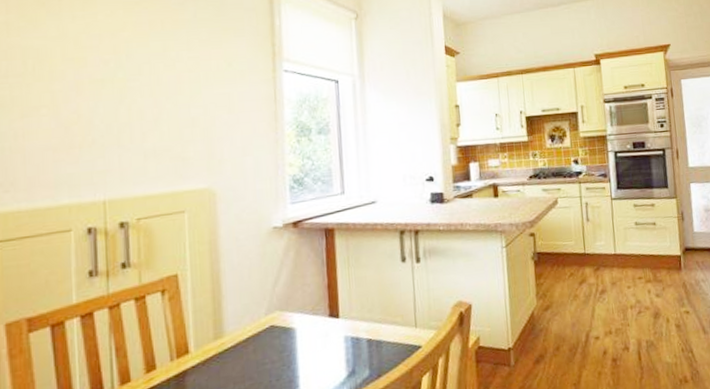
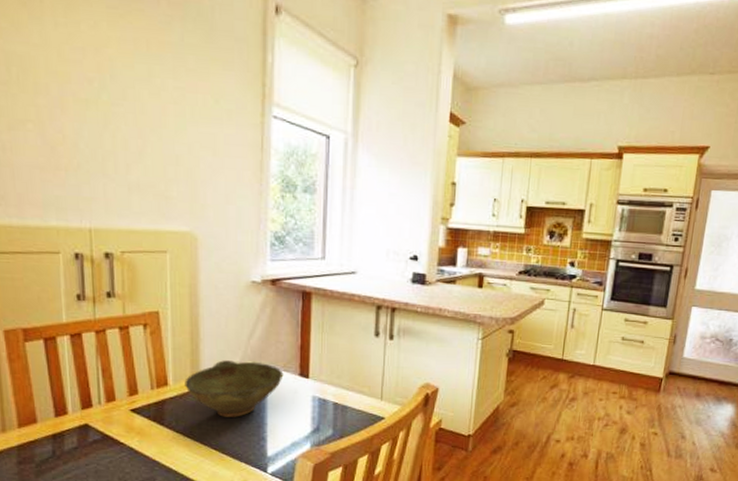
bowl: none [207,310,313,378] -> present [184,360,284,417]

